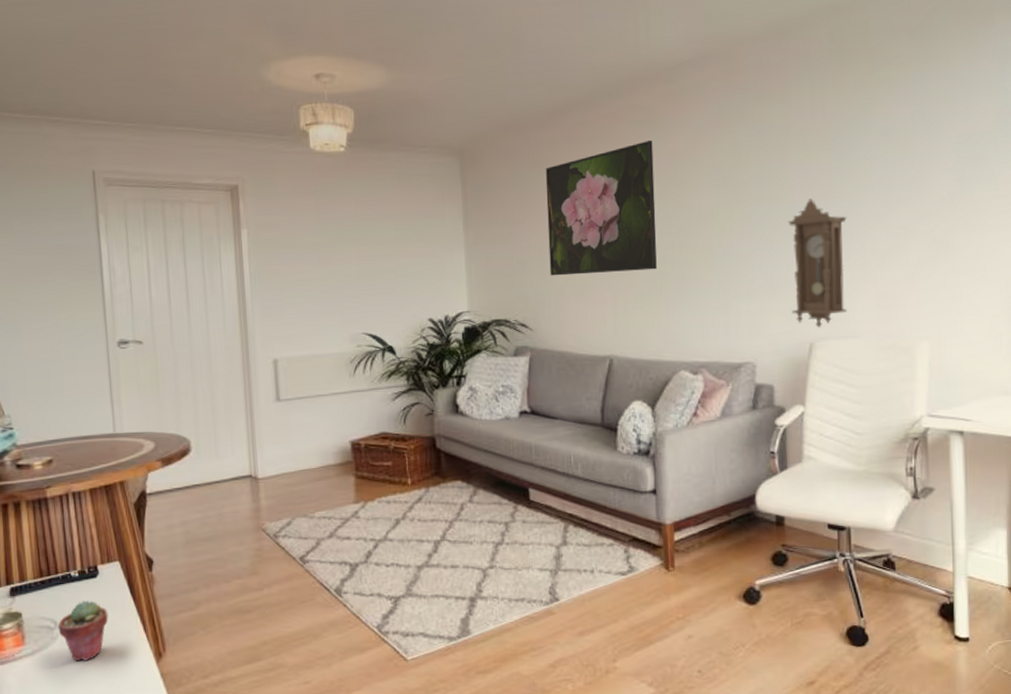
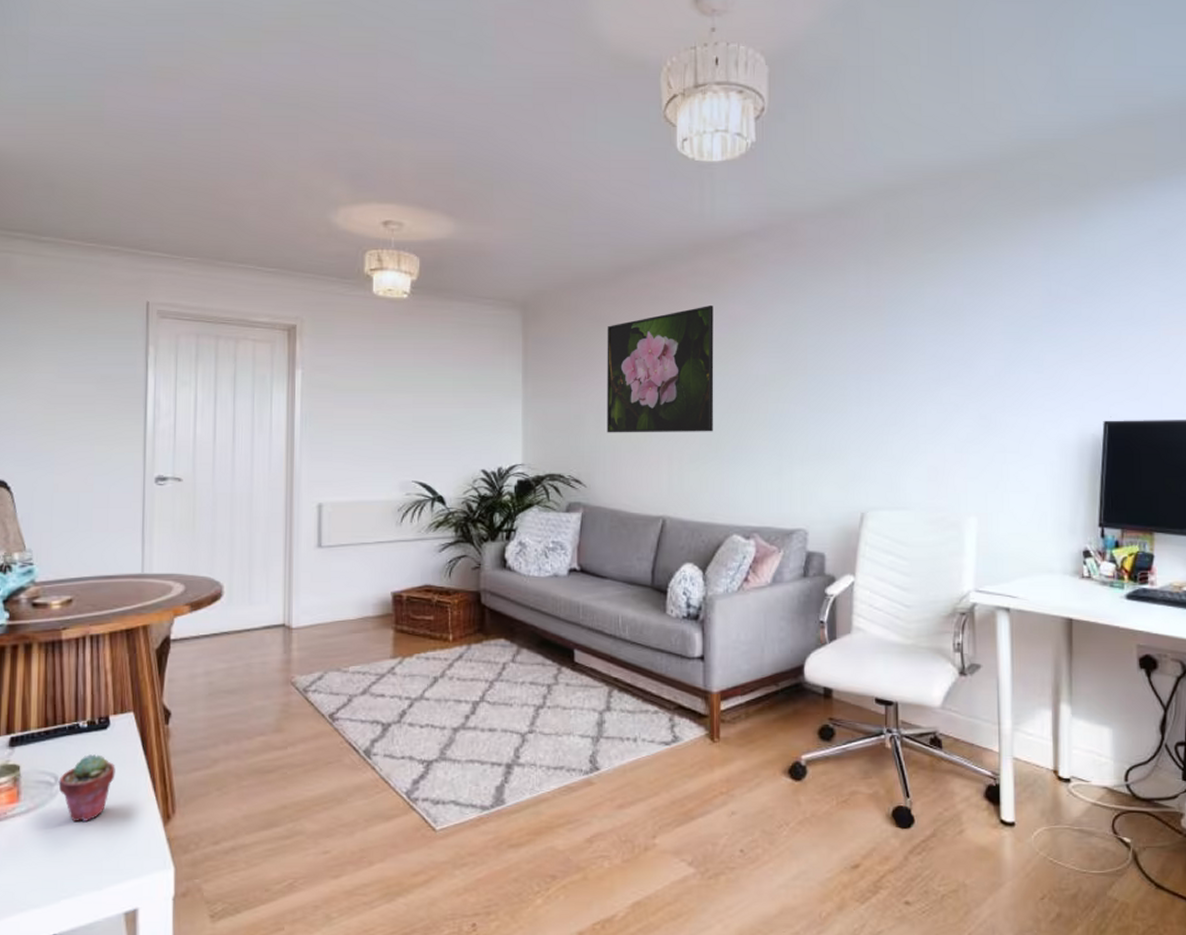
pendulum clock: present [788,198,847,328] -> none [842,371,899,498]

